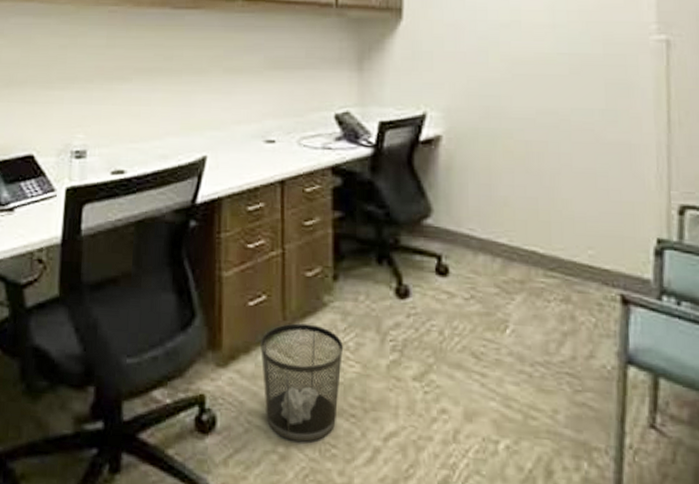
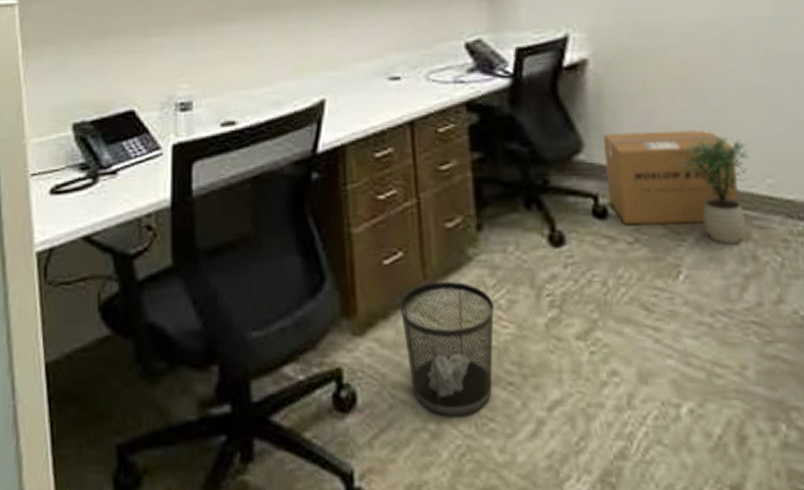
box: none [450,202,564,286] -> present [603,130,739,225]
potted plant: none [513,210,575,306] -> present [678,136,750,245]

